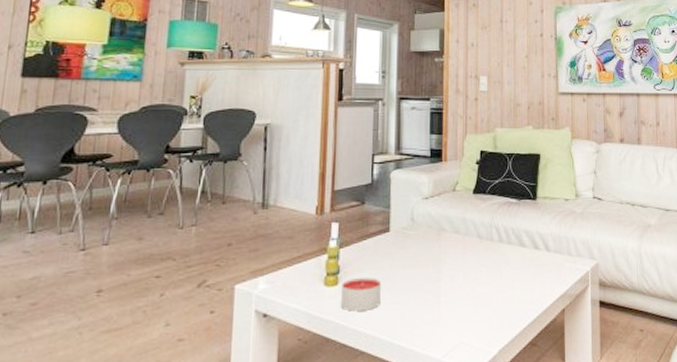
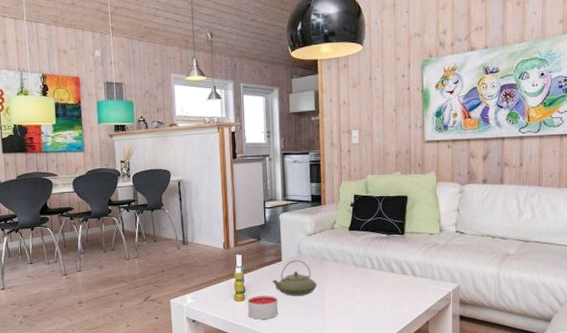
teapot: none [376,230,433,278] -> present [272,260,318,296]

